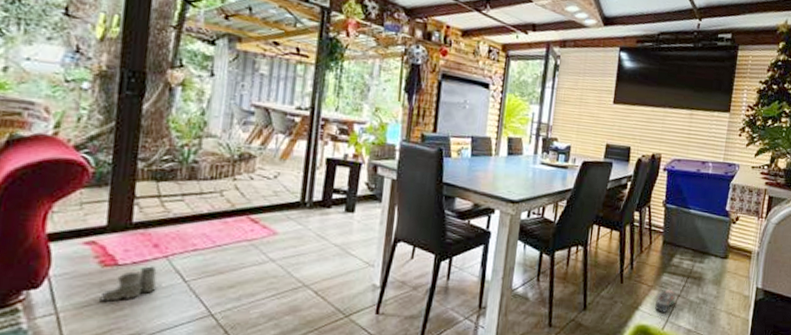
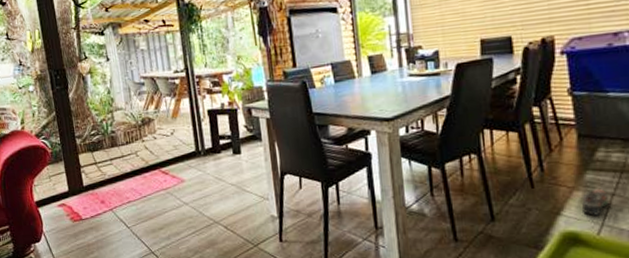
boots: present [100,266,157,302] -> none [77,218,111,248]

